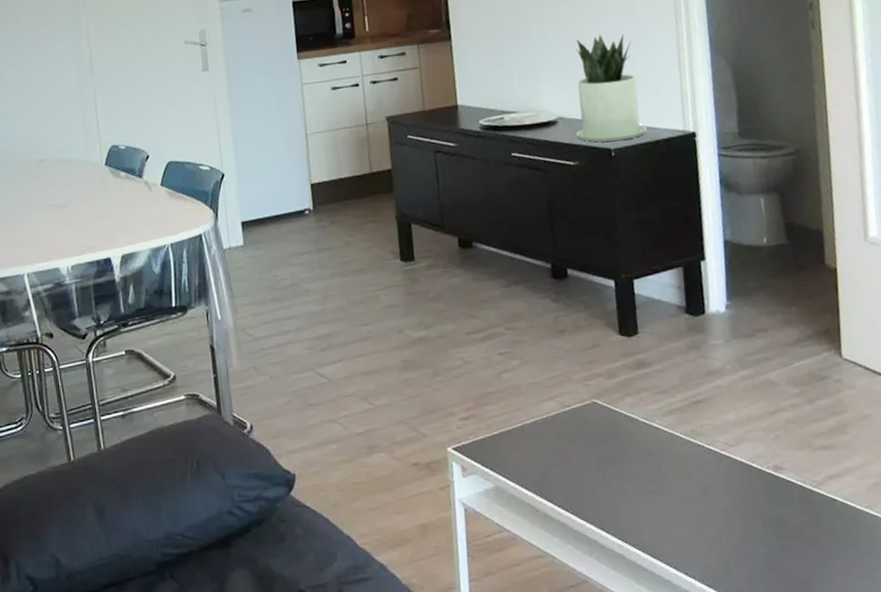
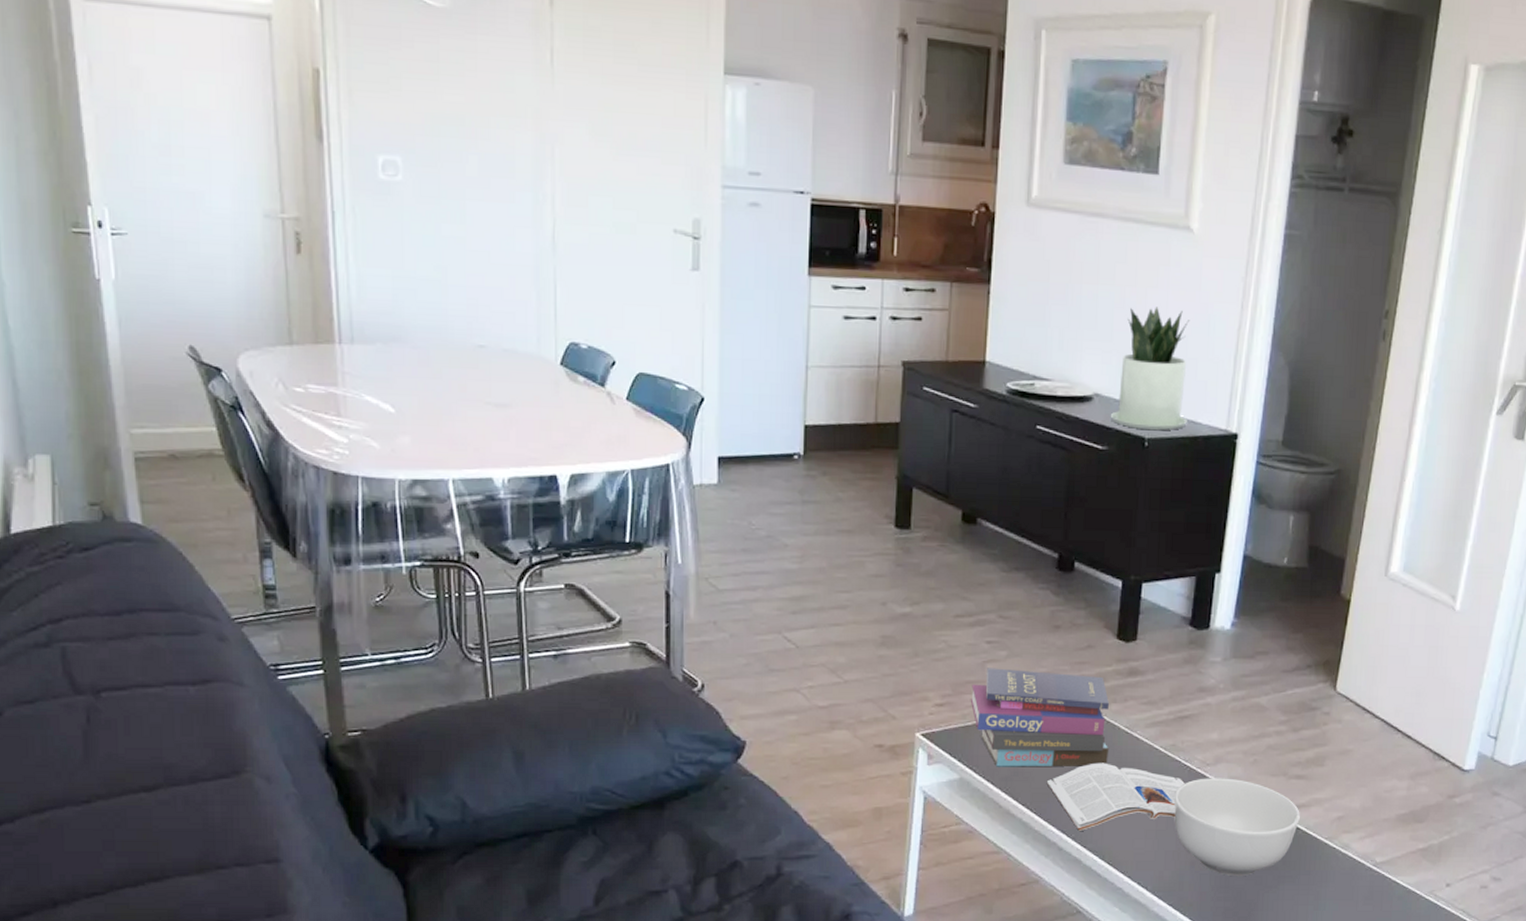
books: none [492,372,633,472] -> present [970,668,1110,767]
magazine: none [577,455,712,526] -> present [1046,763,1185,831]
bowl: none [703,456,835,557] -> present [1174,778,1300,877]

